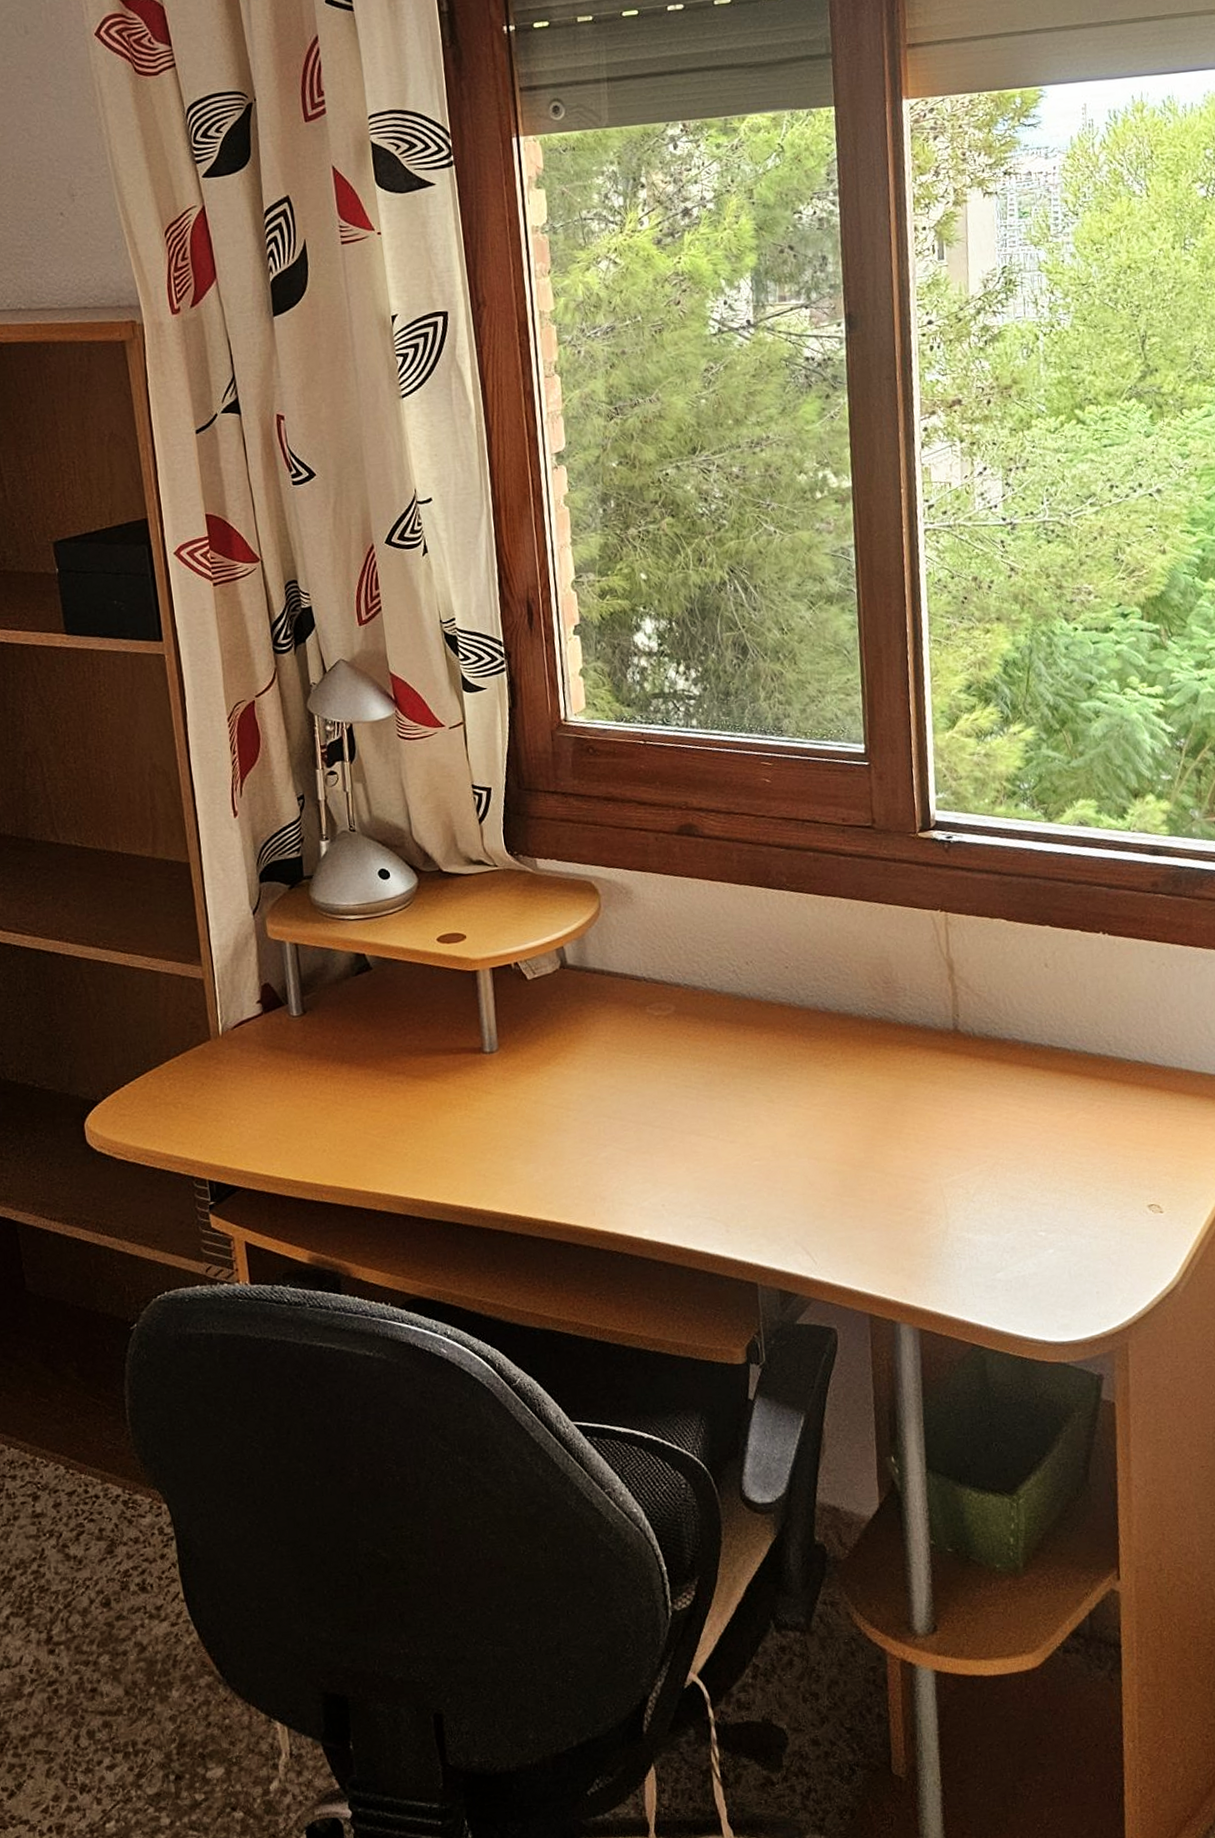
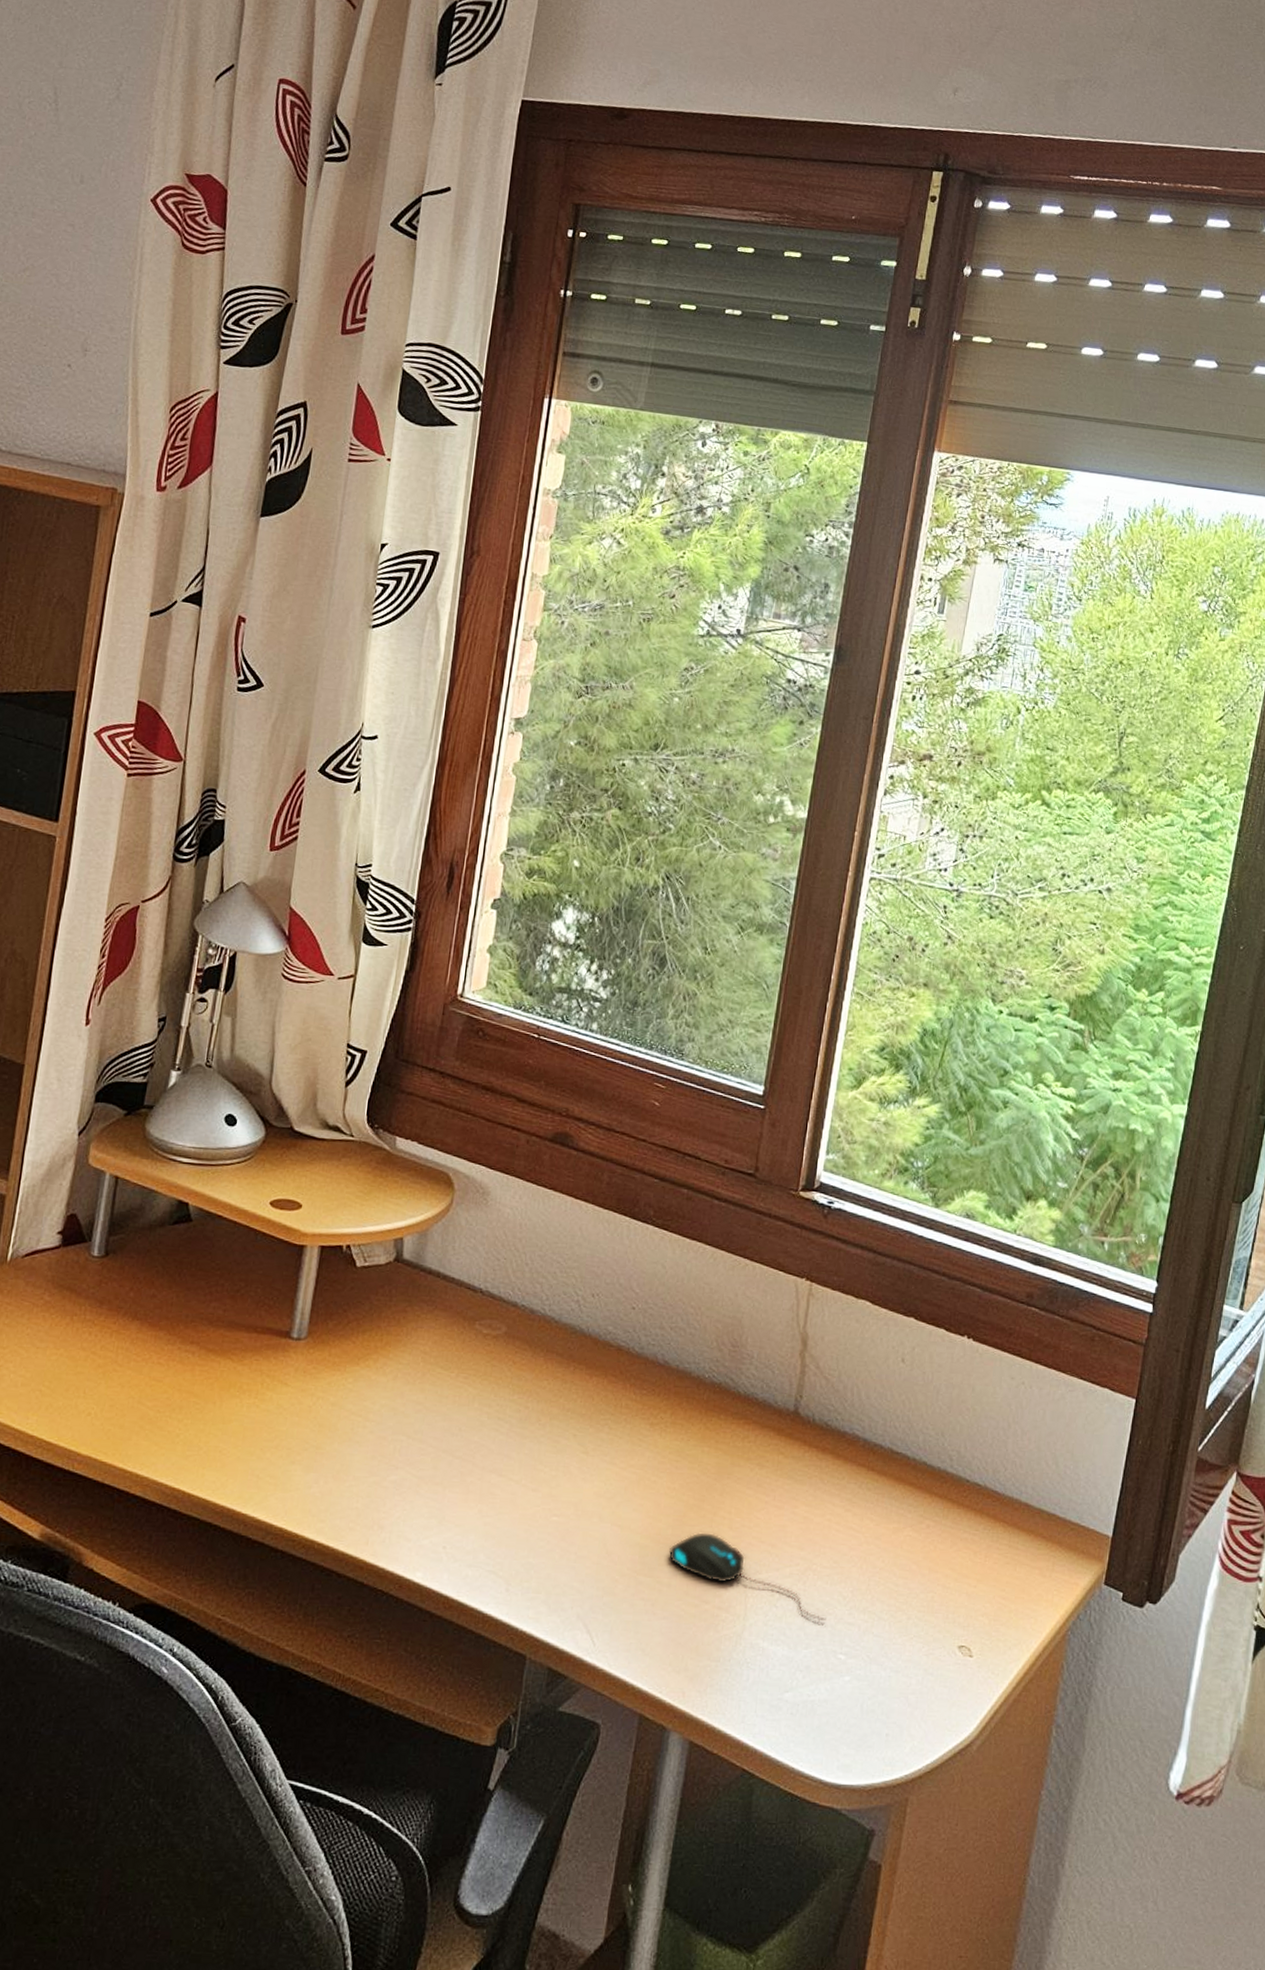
mouse: none [865,1149,1022,1207] -> present [668,1532,826,1621]

